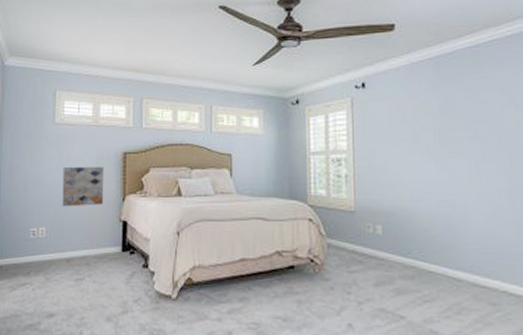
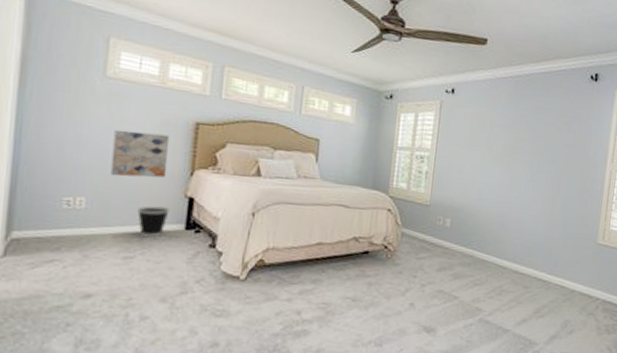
wastebasket: none [84,231,108,260] -> present [137,206,170,238]

